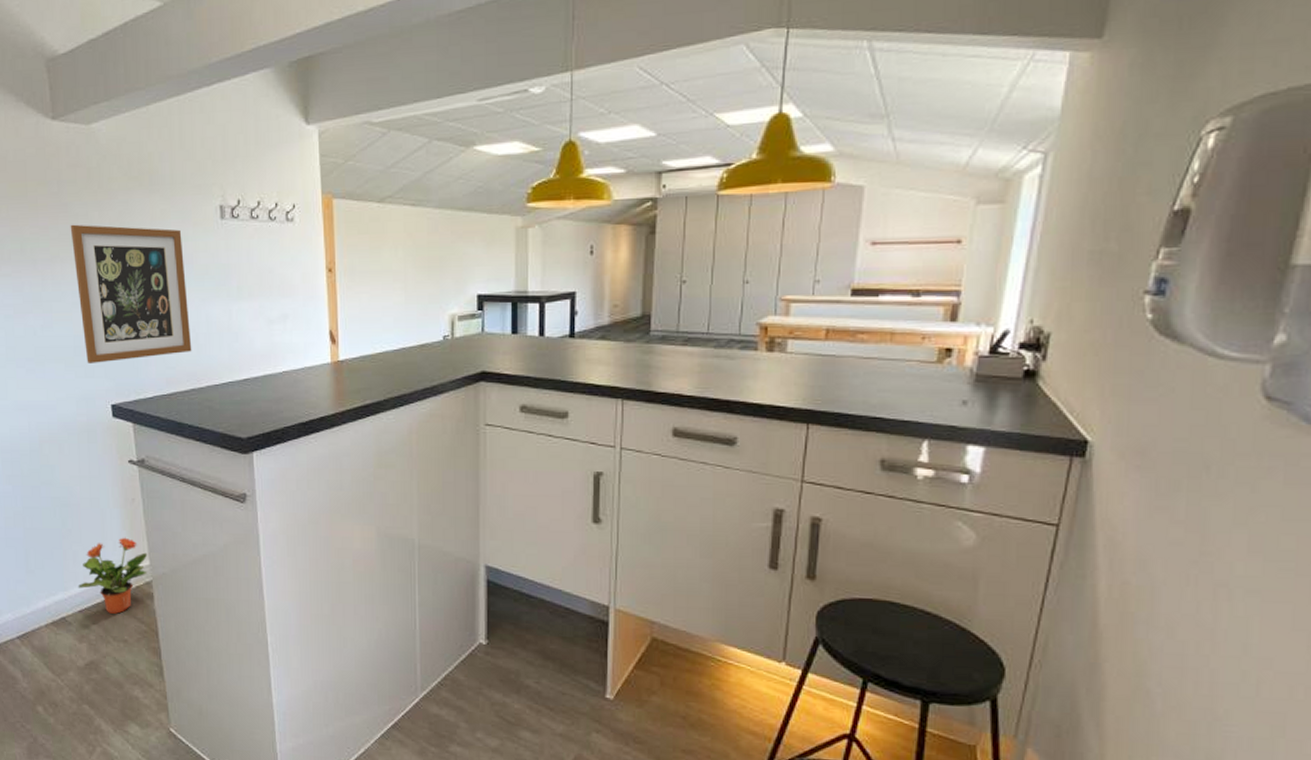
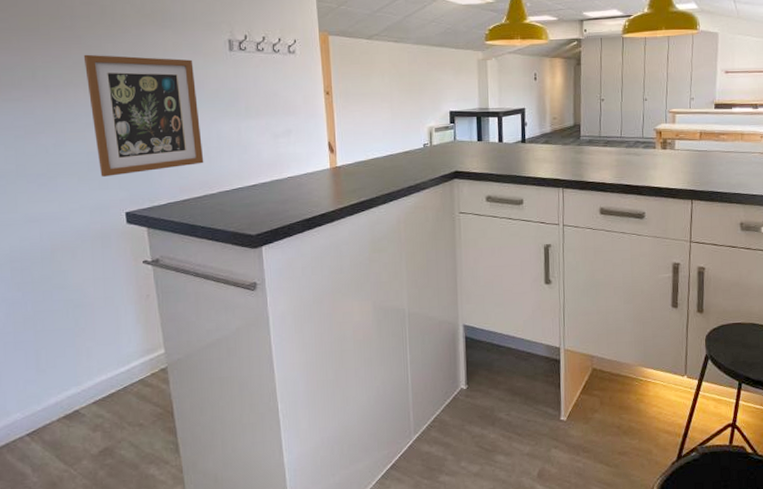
potted plant: present [77,537,148,614] -> none [91,330,163,401]

